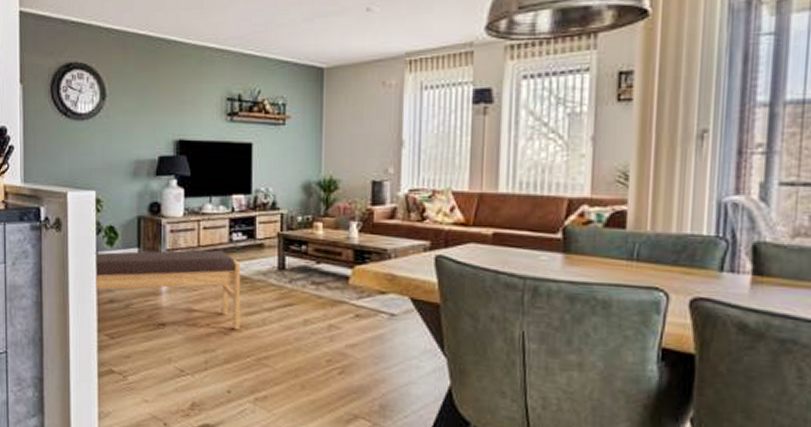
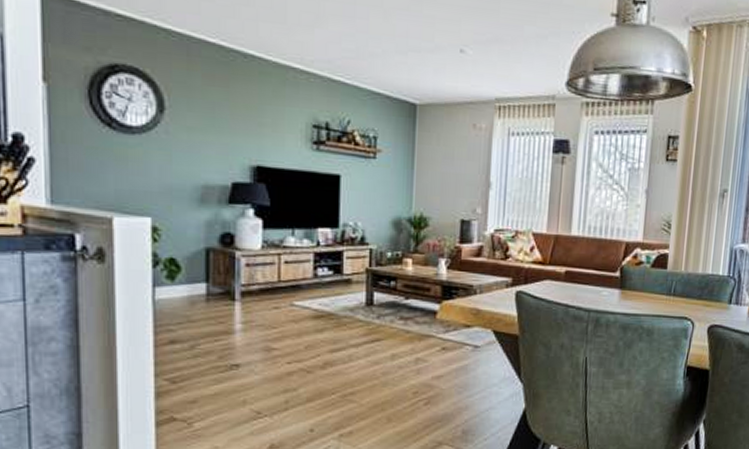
bench: present [94,250,241,330] -> none [150,285,326,367]

